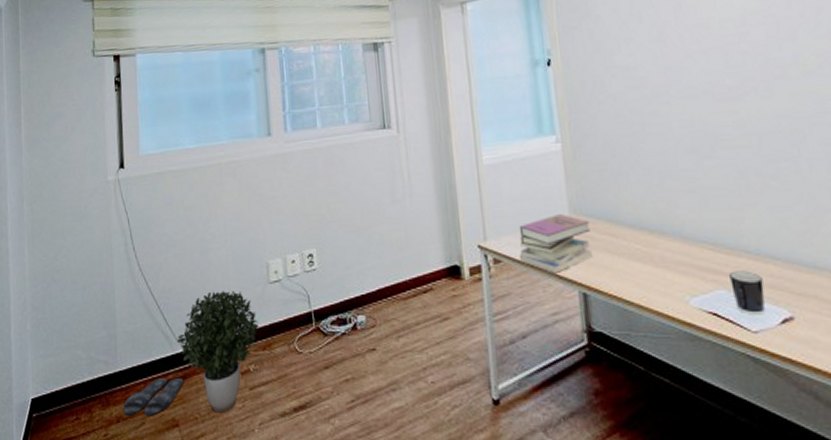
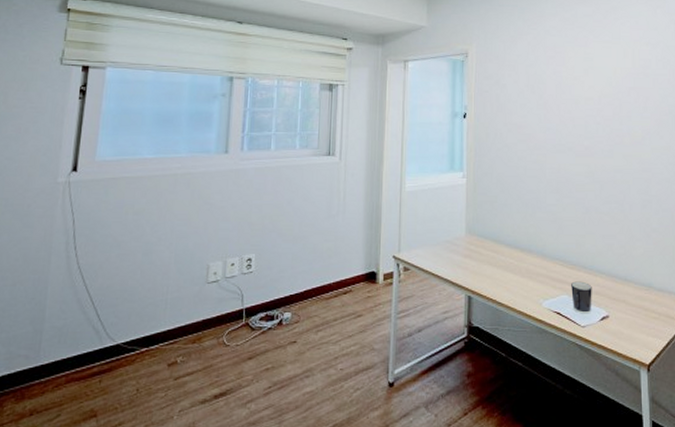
slippers: present [123,378,184,416] -> none [39,371,109,408]
potted plant: present [177,291,259,413] -> none [107,289,192,402]
books: present [518,214,593,273] -> none [423,234,479,280]

